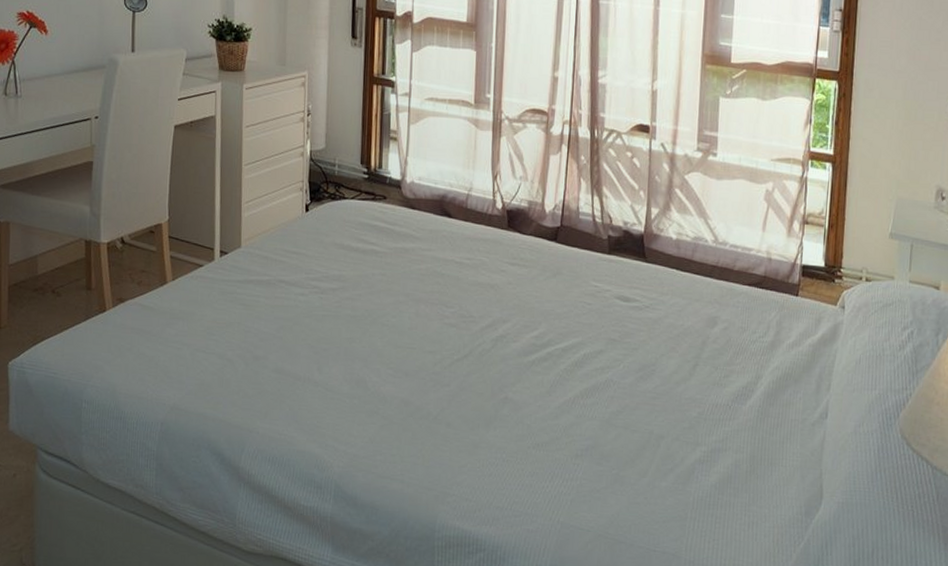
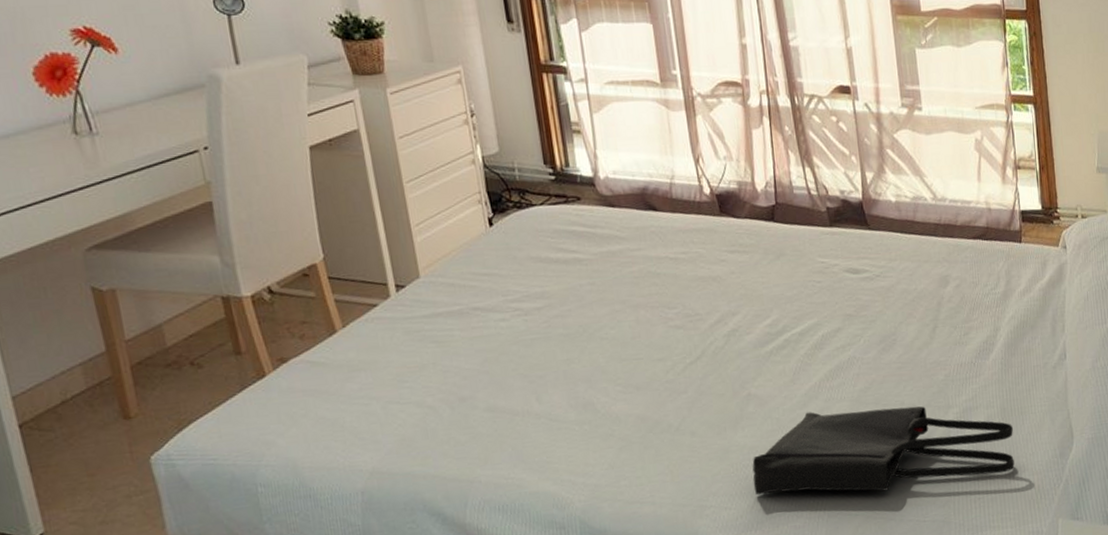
tote bag: none [495,424,760,520] -> present [752,406,1015,495]

